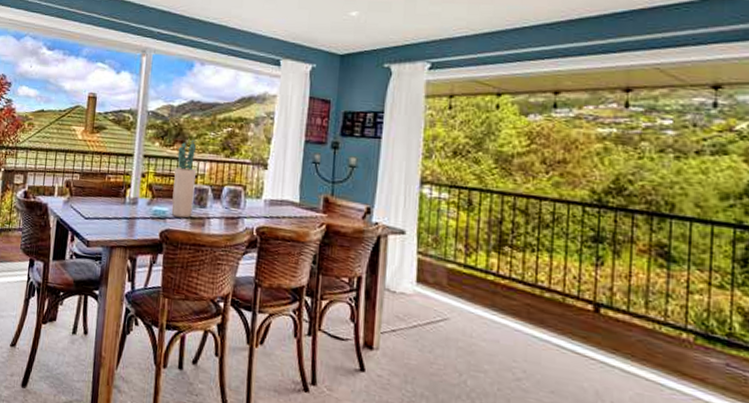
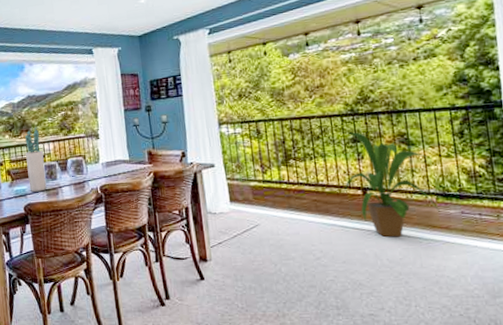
house plant: none [570,228,696,378] -> present [344,132,440,238]

